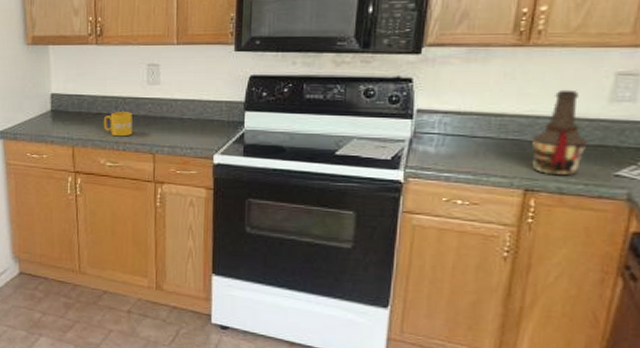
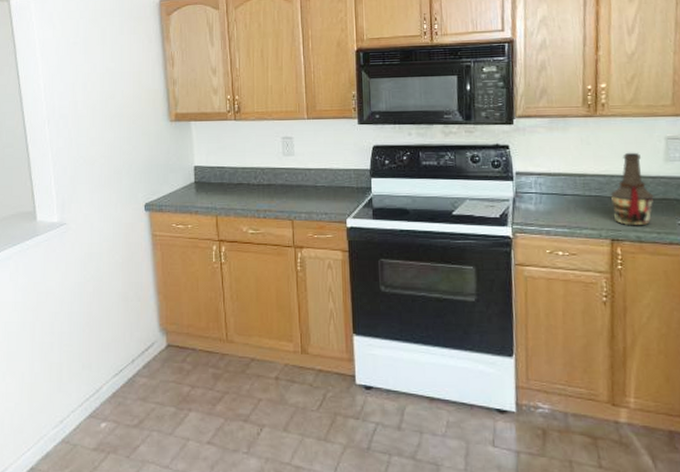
mug: present [103,112,132,137] -> none [244,181,271,205]

